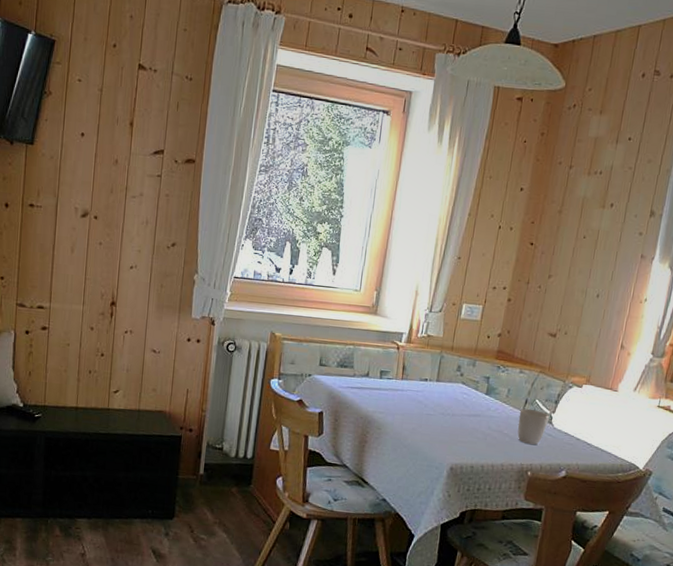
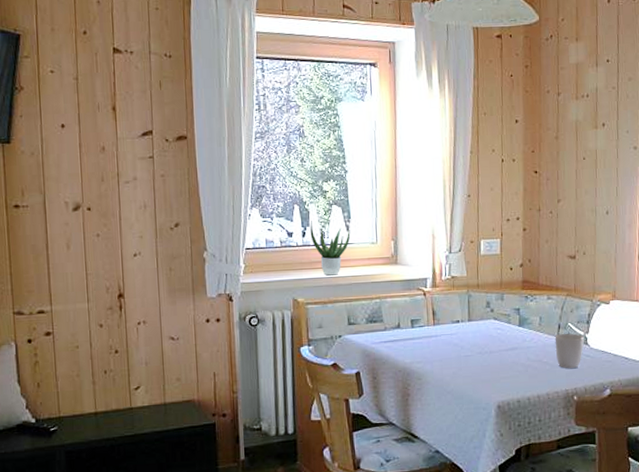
potted plant: none [297,260,336,316] -> present [310,221,351,276]

